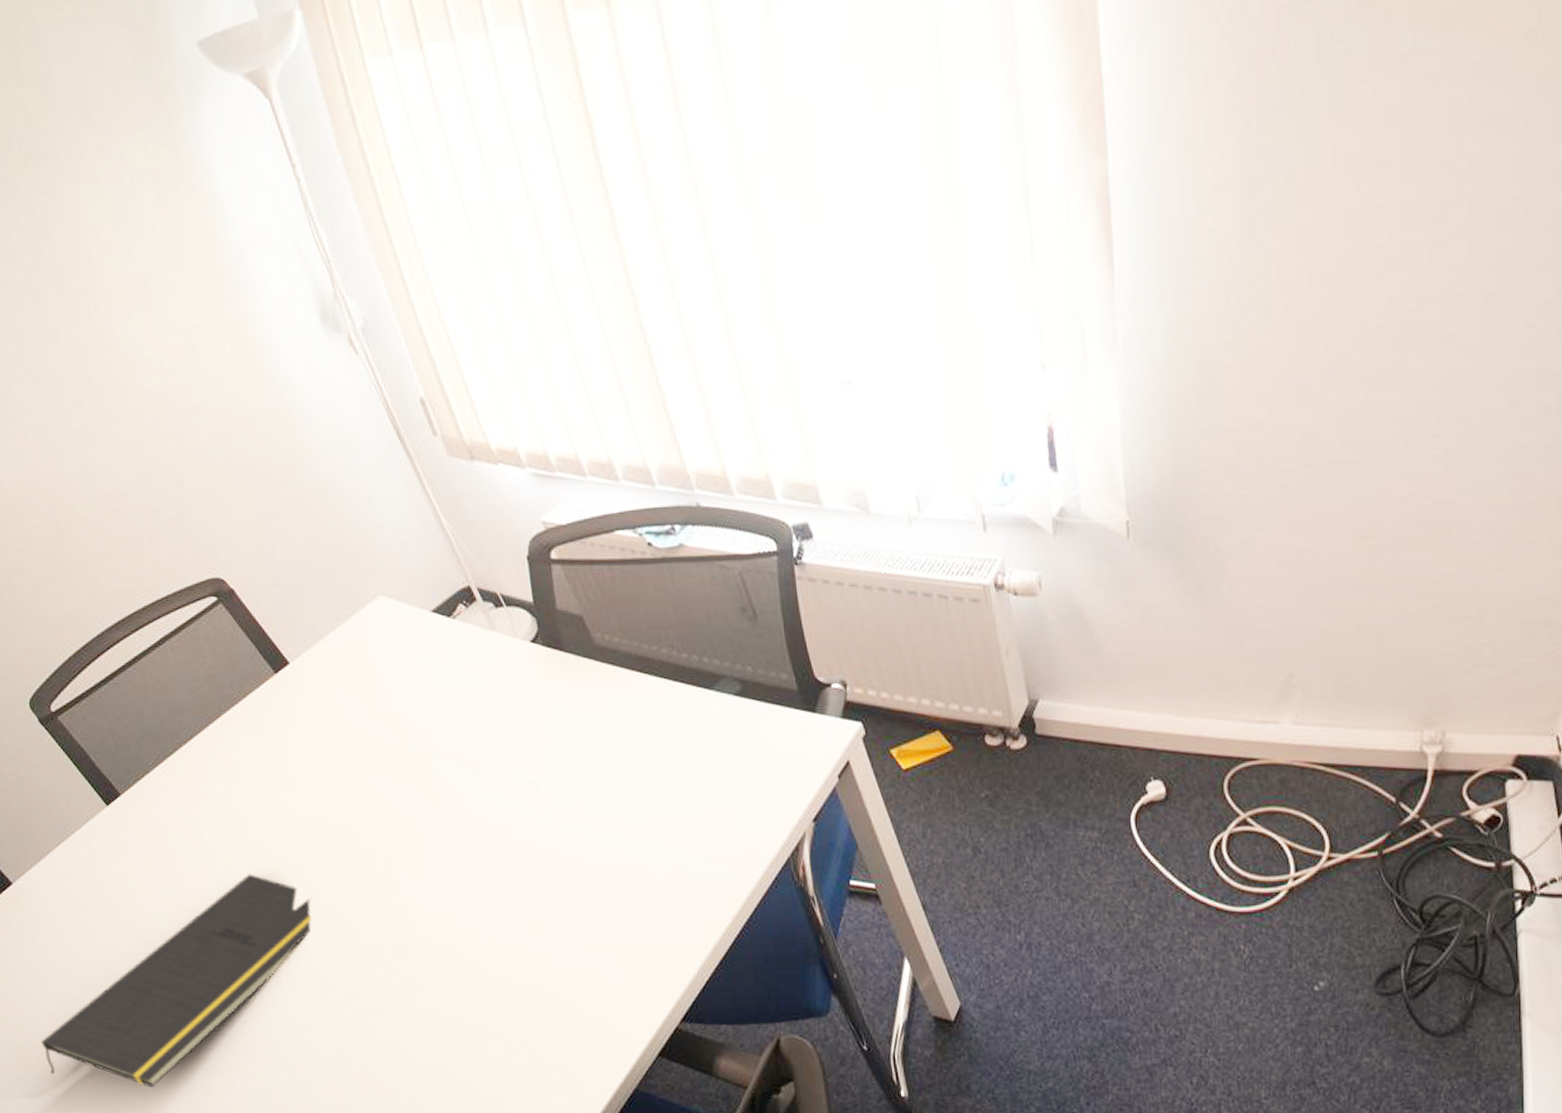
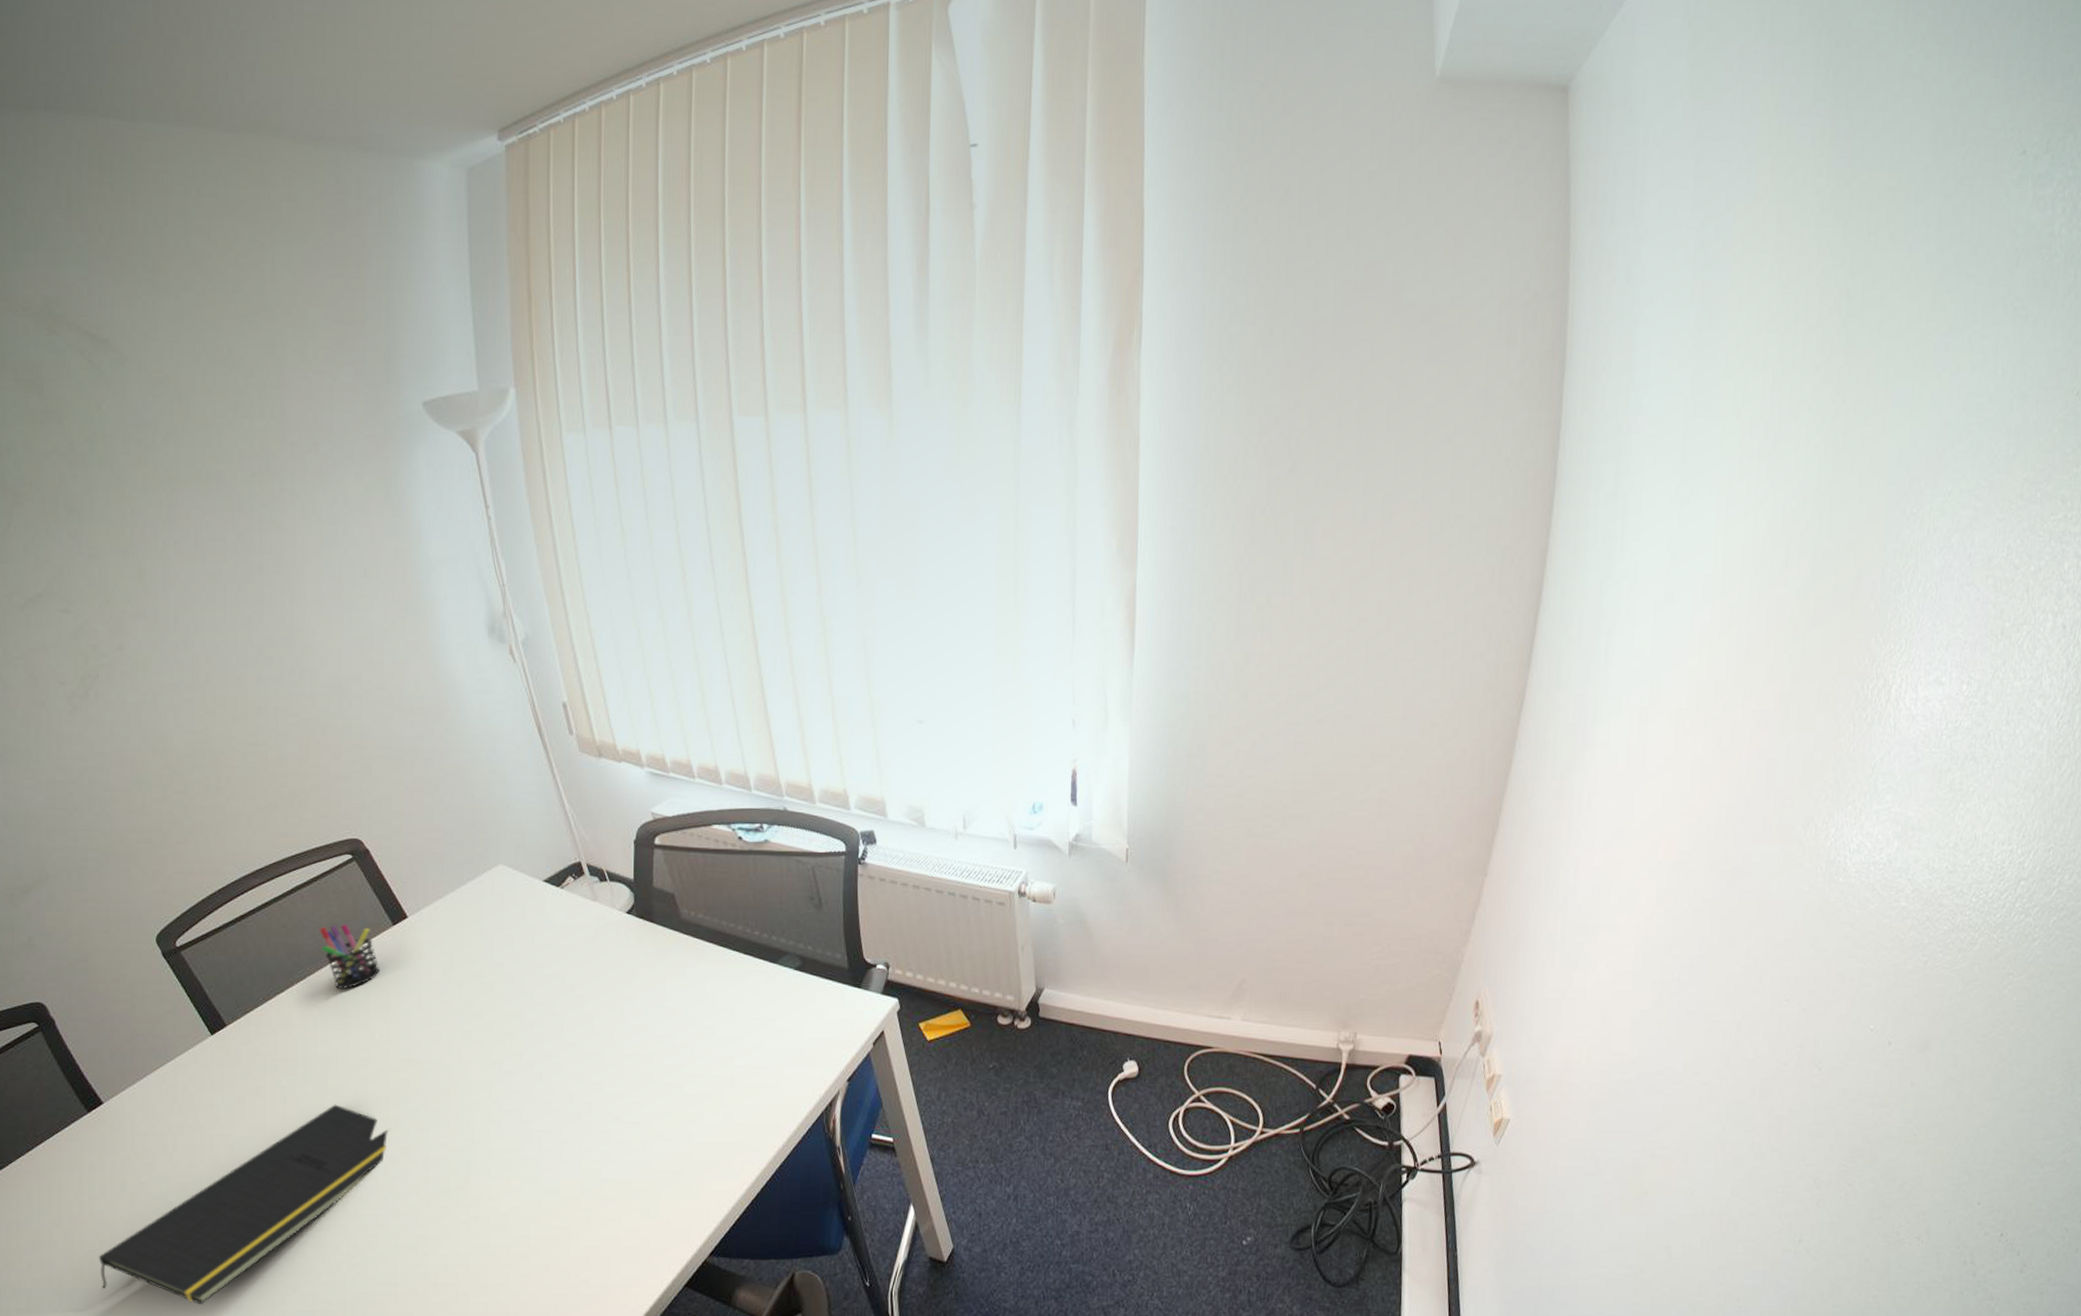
pen holder: none [196,676,271,749] -> present [319,924,380,990]

